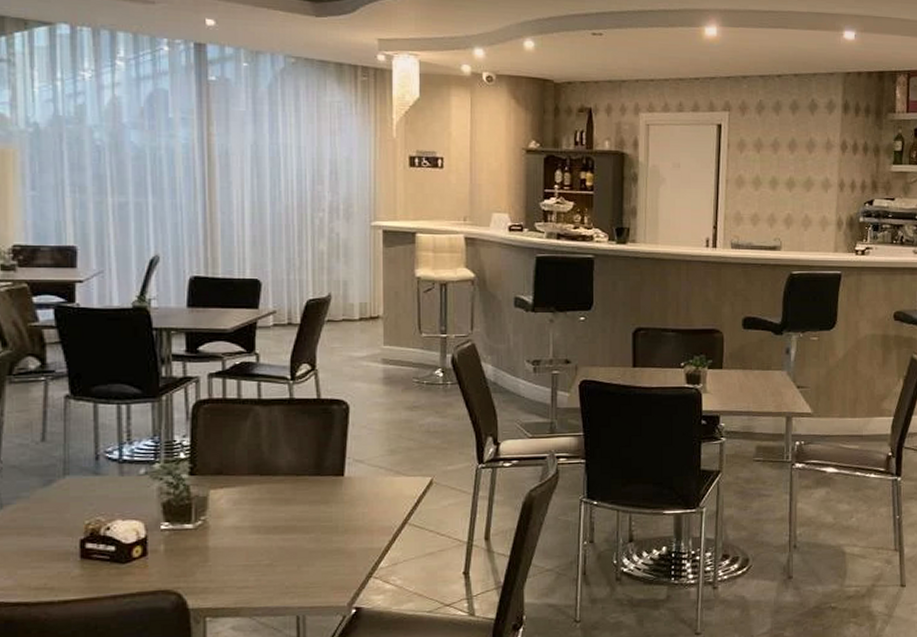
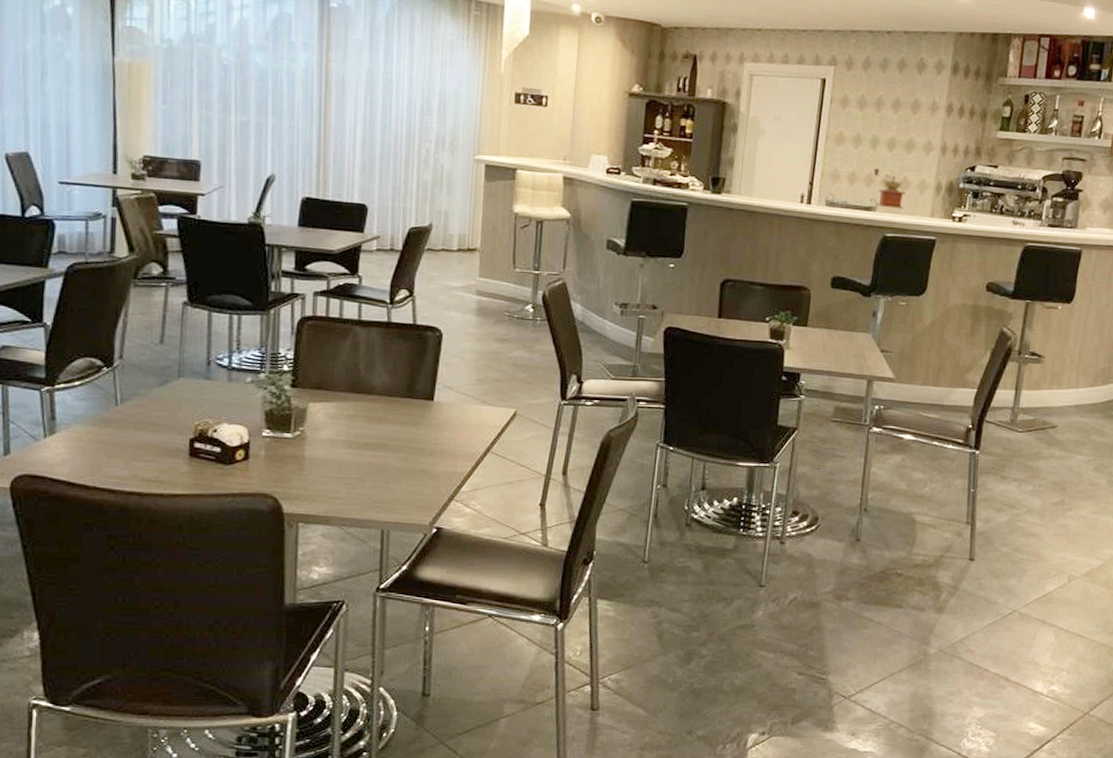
coffee grinder: none [775,208,808,246] -> present [873,168,905,209]

